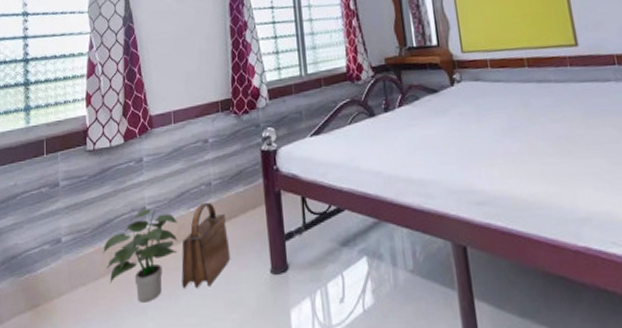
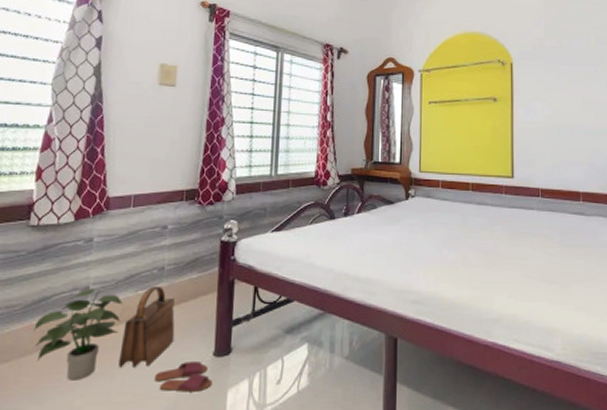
slippers: none [218,279,274,313] -> present [155,360,213,392]

